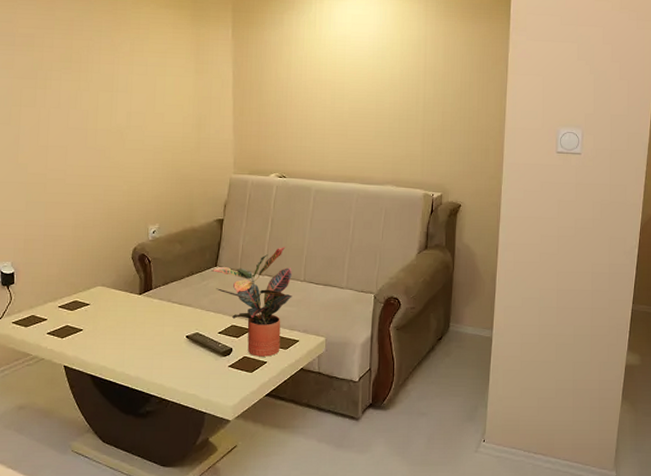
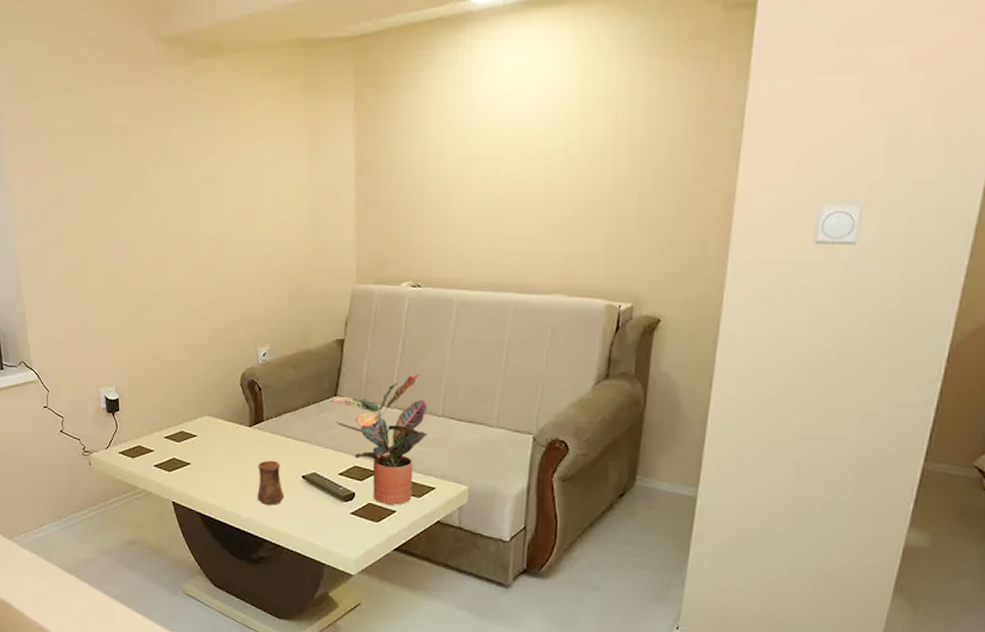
cup: none [145,323,170,363] -> present [257,460,285,505]

